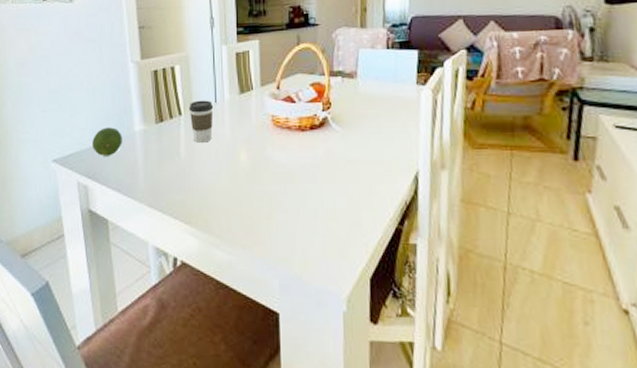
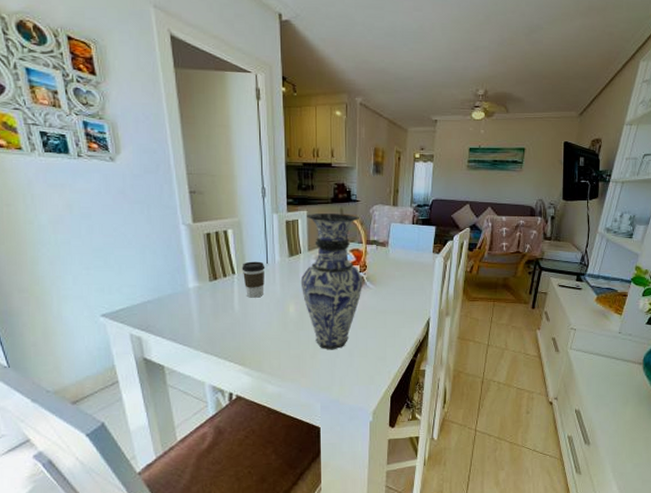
fruit: present [92,127,122,156] -> none [144,284,176,311]
vase: none [252,40,328,210] -> present [300,214,363,350]

